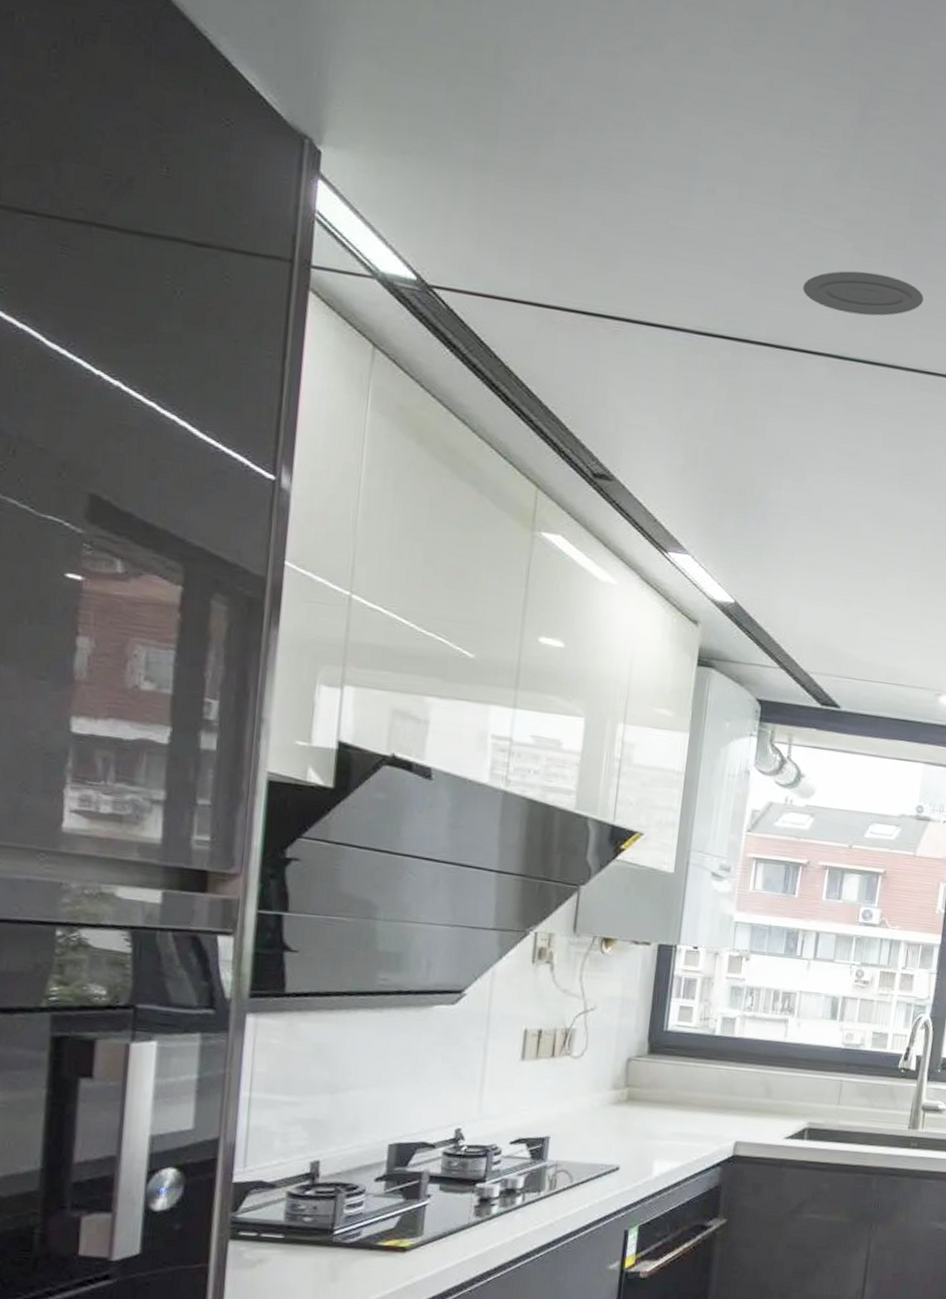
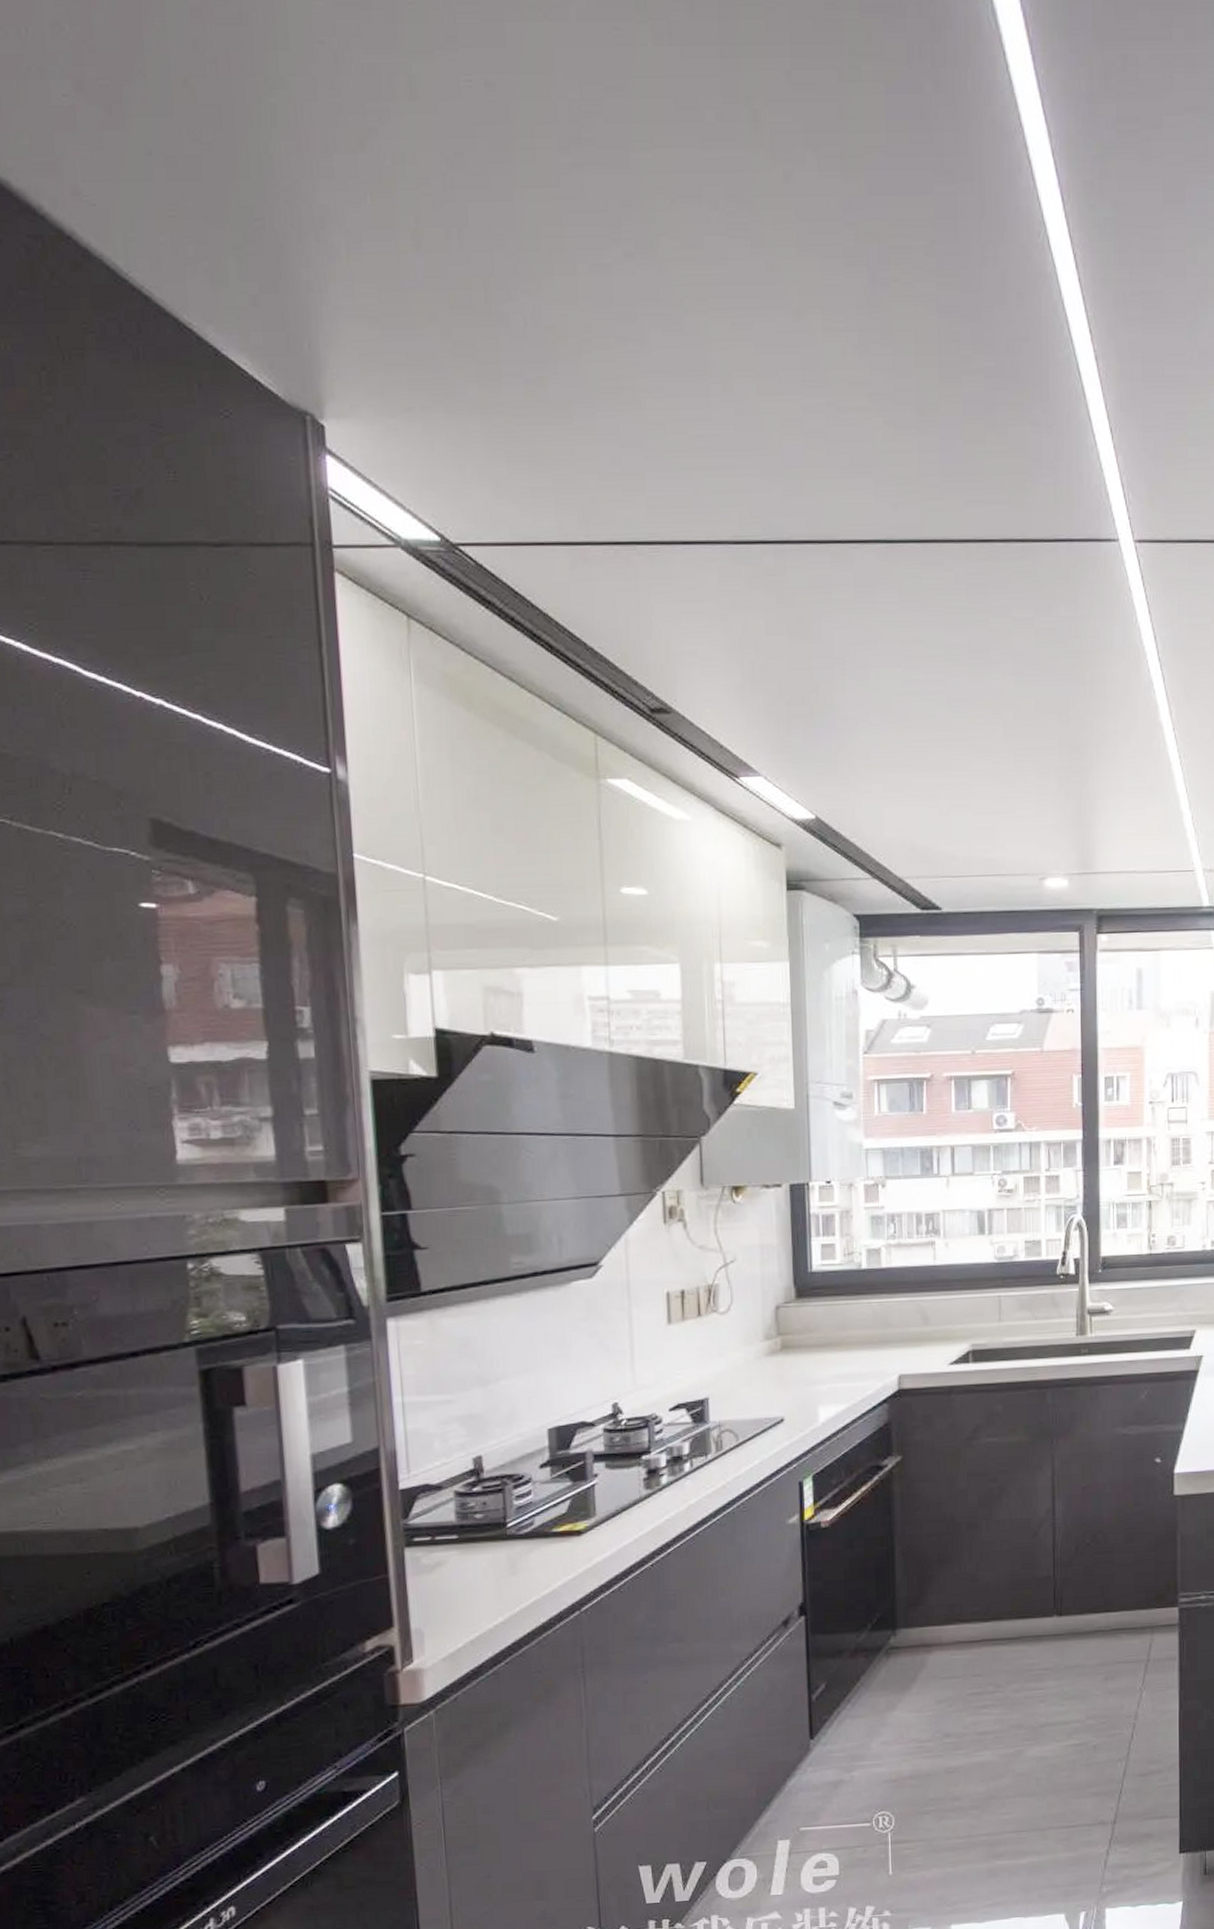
recessed light: present [802,270,924,316] -> none [838,445,968,493]

